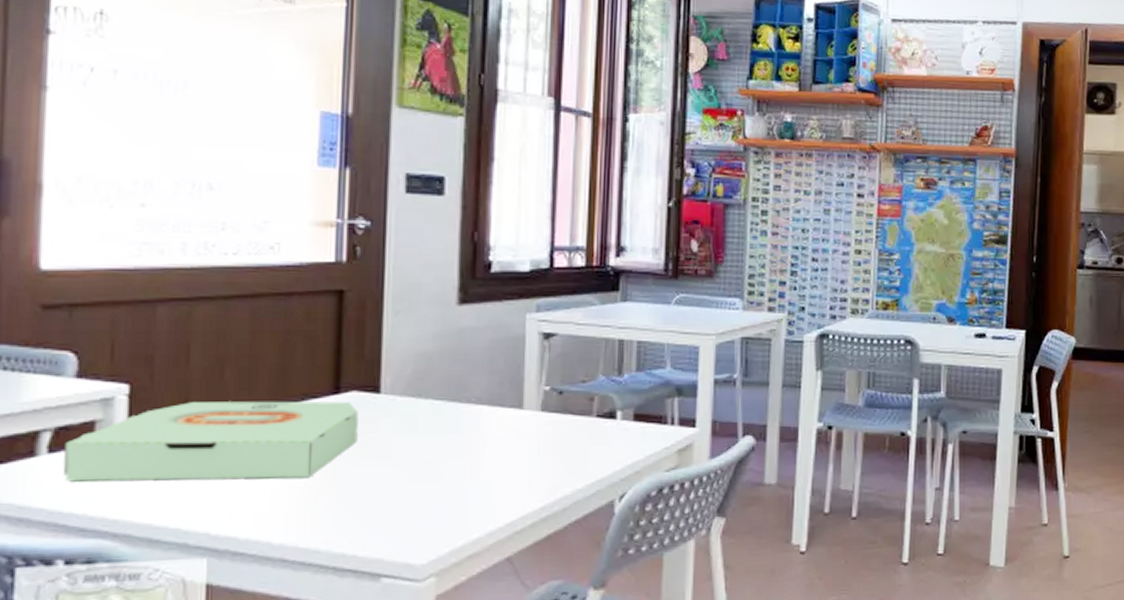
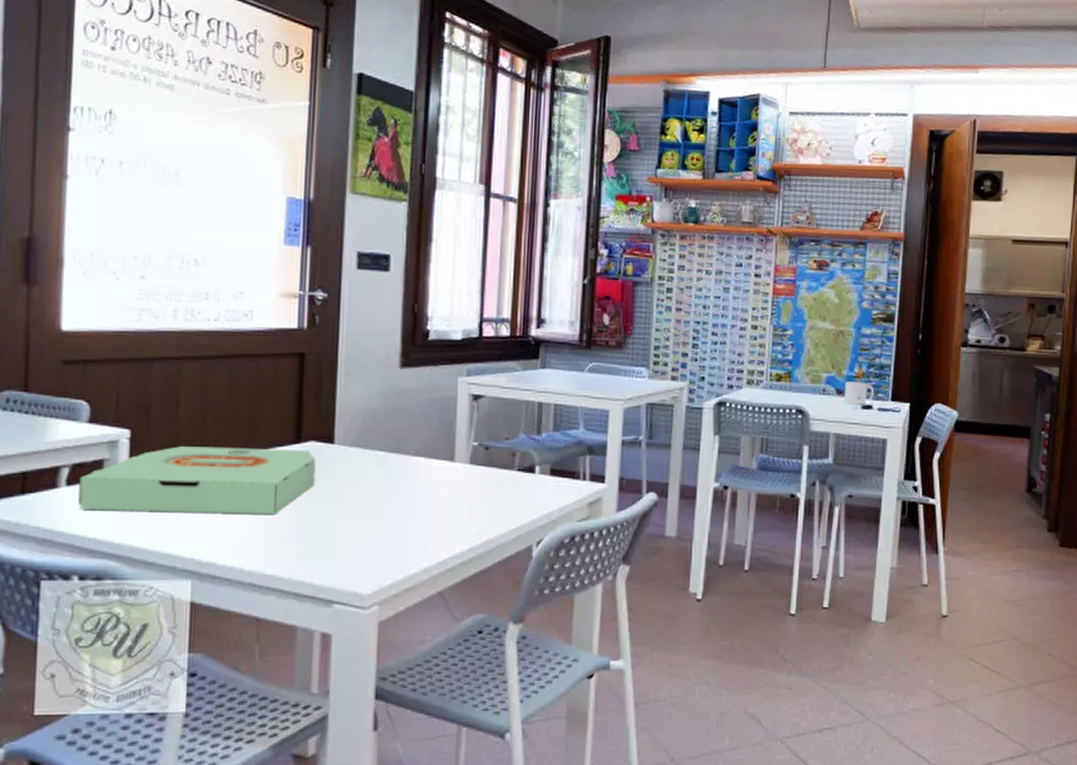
mug: none [956,307,988,334] -> present [845,381,875,406]

